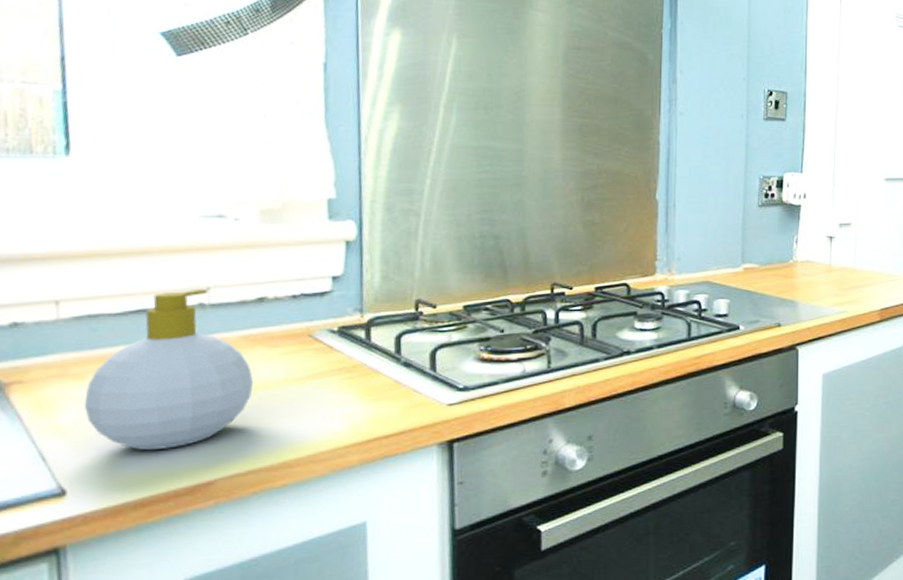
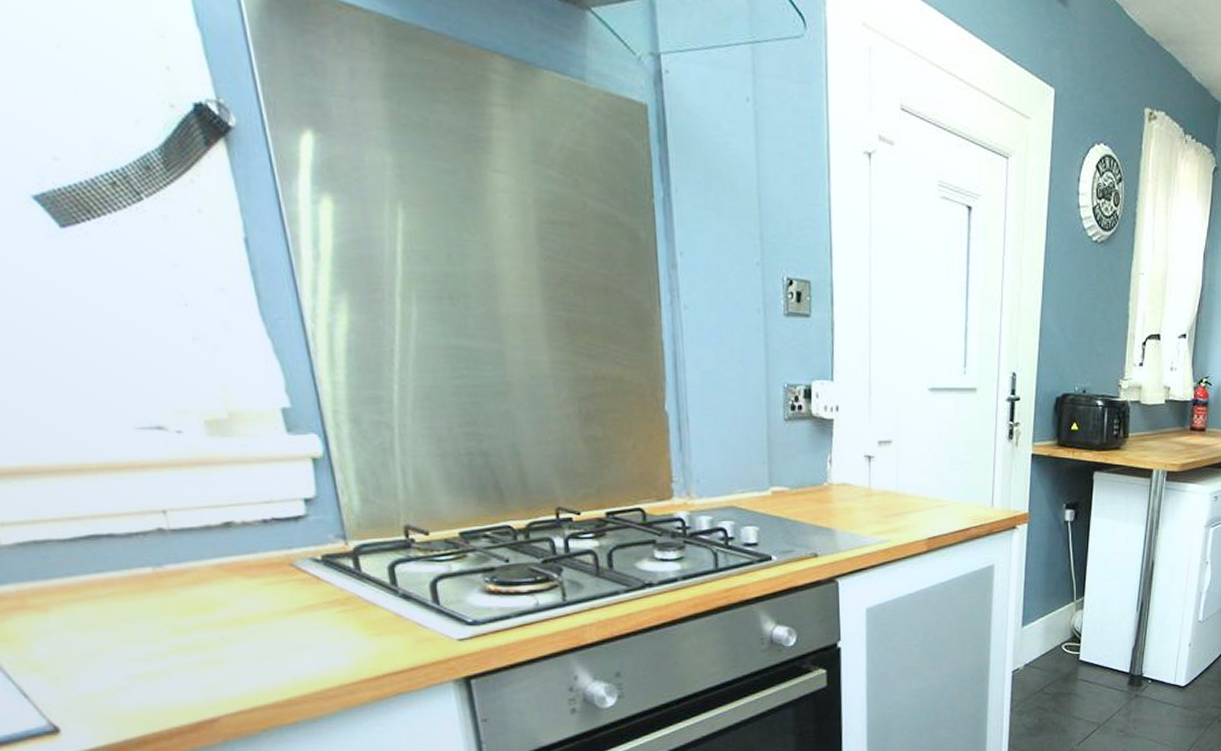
soap bottle: present [84,288,254,451] -> none [52,511,239,687]

